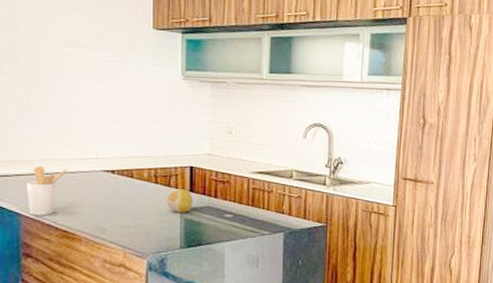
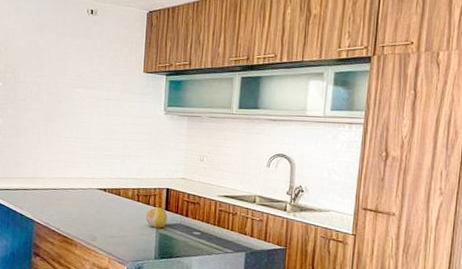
utensil holder: present [26,166,67,216] -> none [40,183,71,223]

